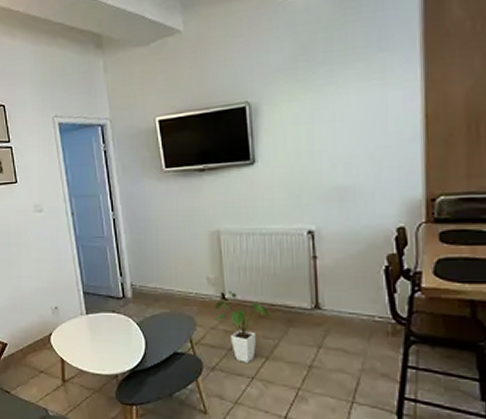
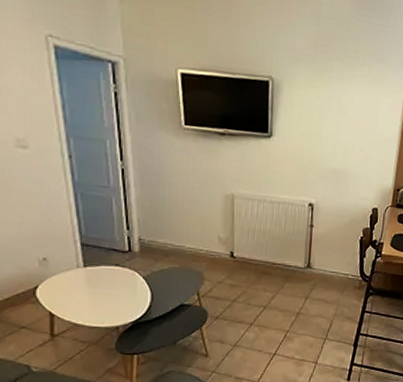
house plant: present [214,290,272,363] -> none [222,249,272,312]

